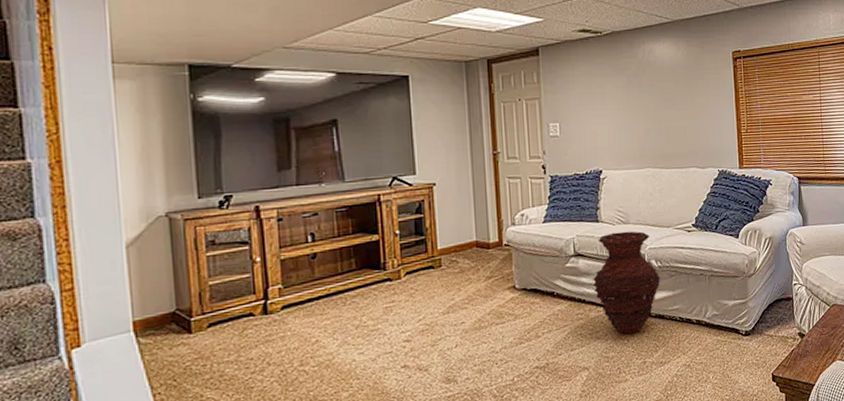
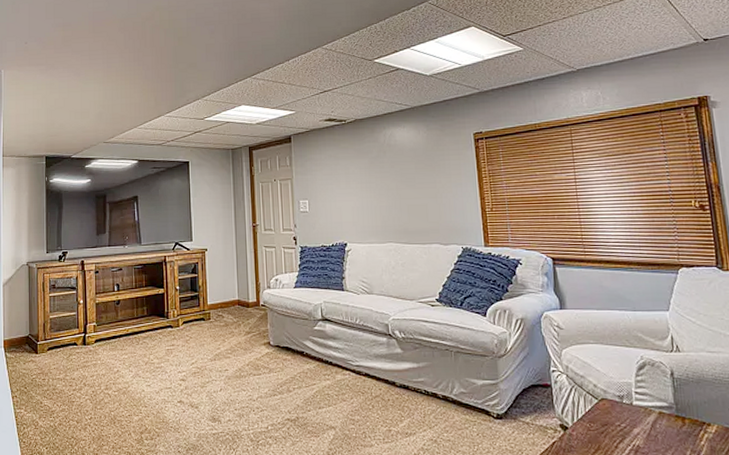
vase: present [593,231,661,334] -> none [339,301,405,400]

